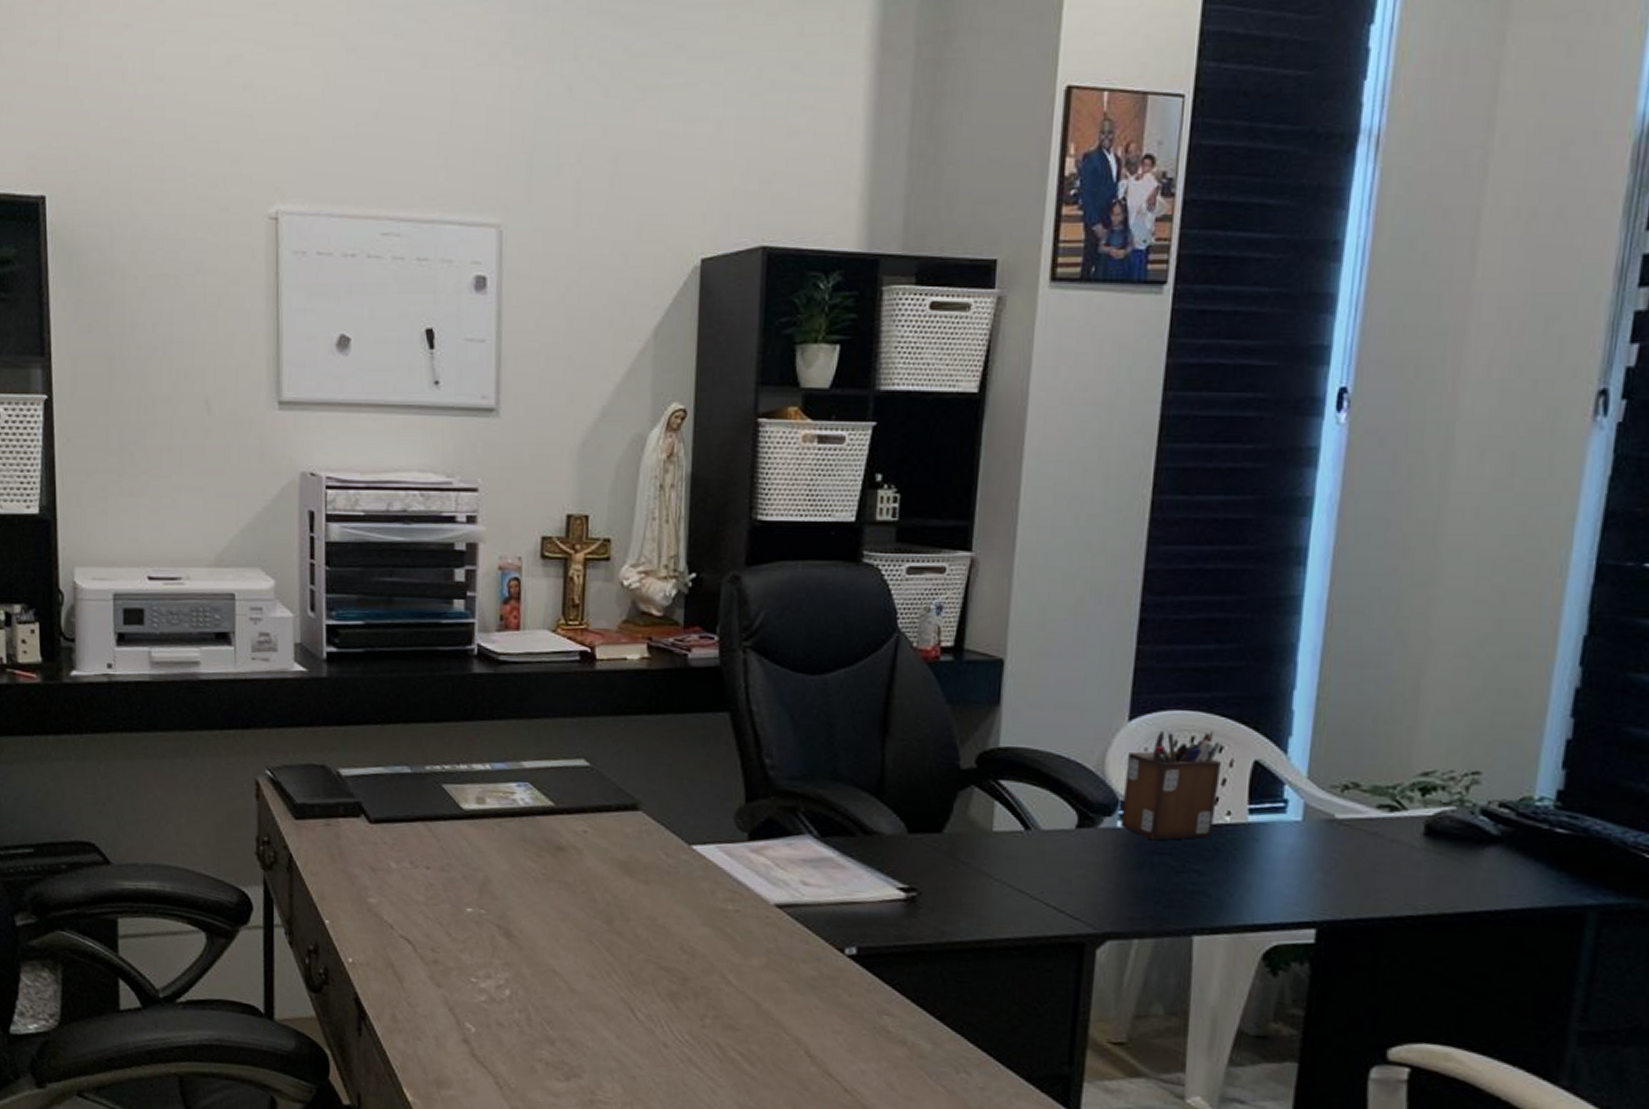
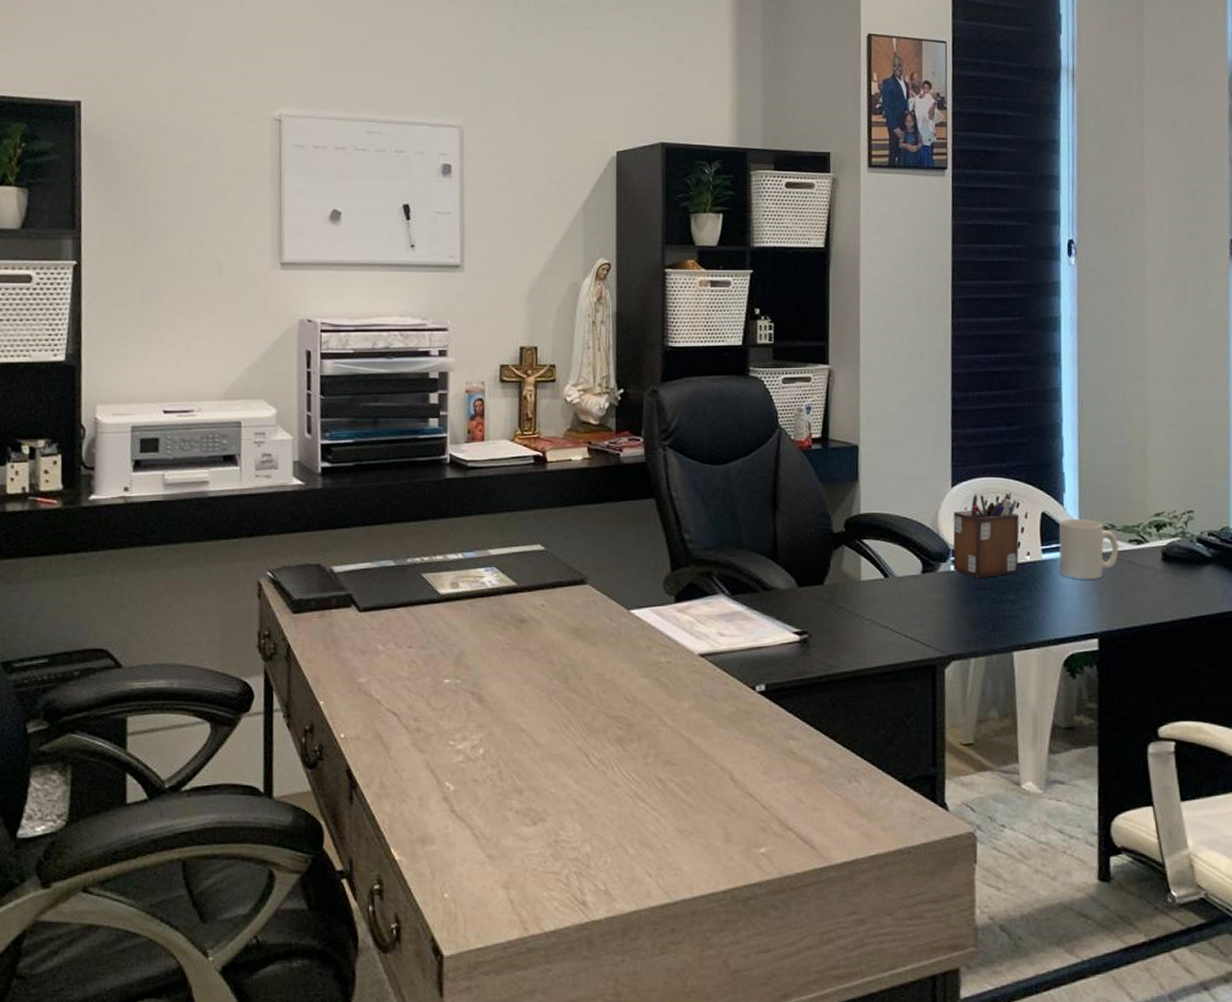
cup: none [1270,771,1362,854] -> present [1059,518,1119,581]

